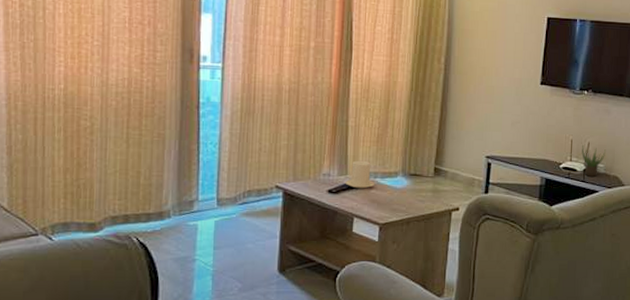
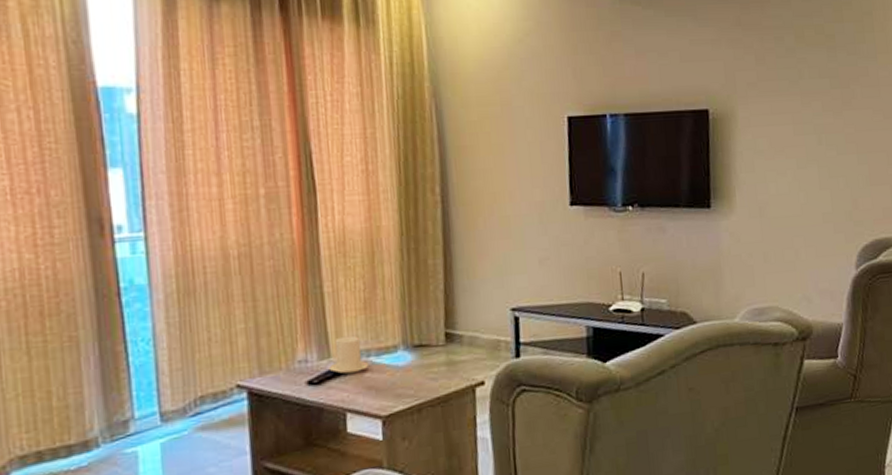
potted plant: present [582,145,605,178] -> none [635,277,667,319]

